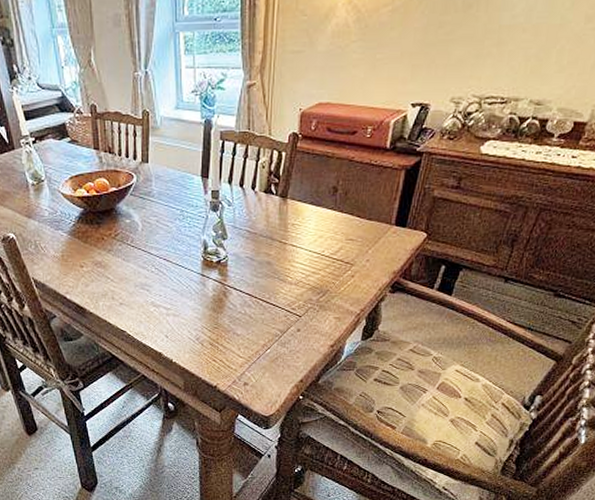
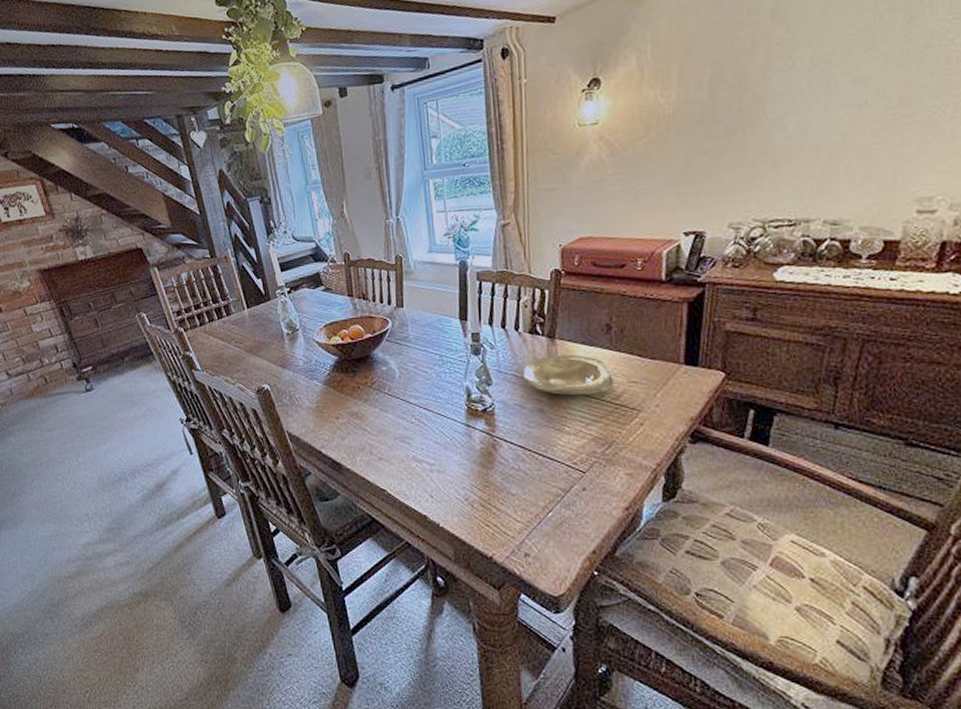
plate: none [255,214,334,251] -> present [522,355,613,396]

